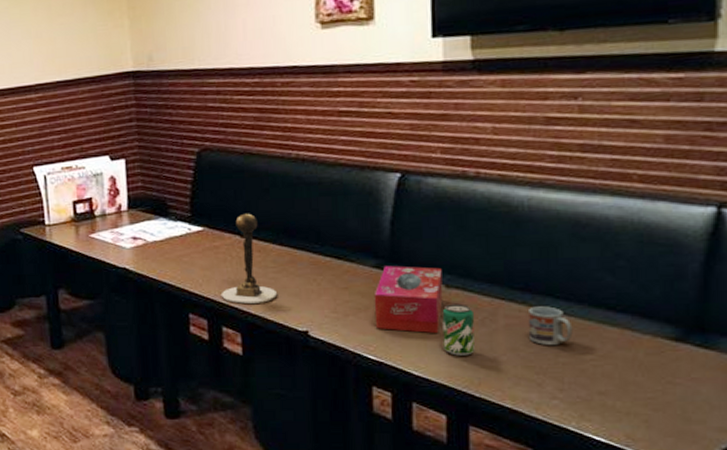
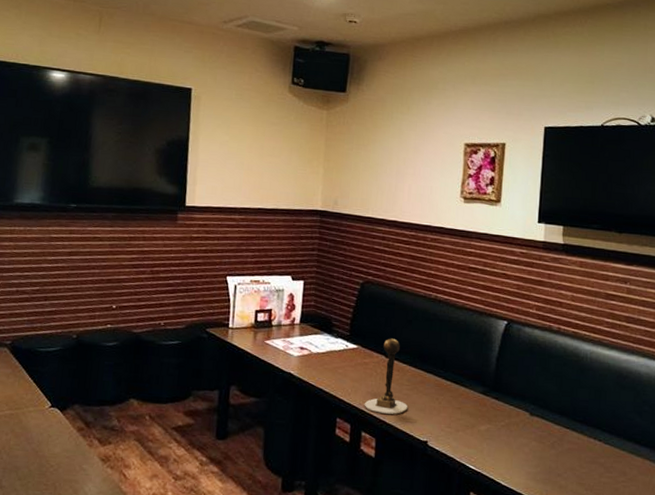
tissue box: present [374,266,443,334] -> none [477,393,529,452]
beverage can: present [442,303,475,356] -> none [524,428,547,472]
cup: present [528,306,573,345] -> none [582,436,612,468]

